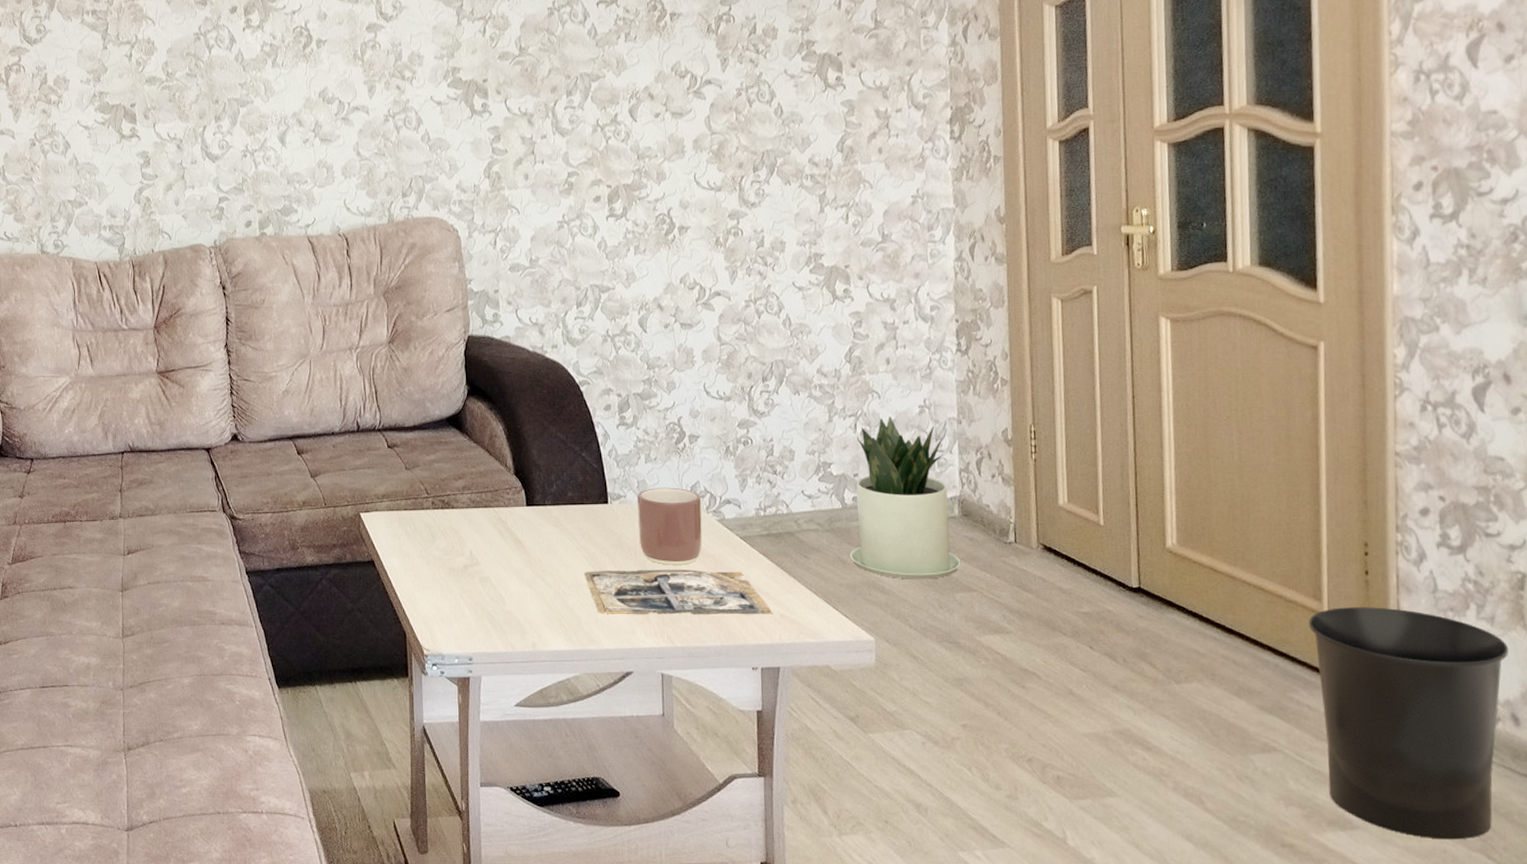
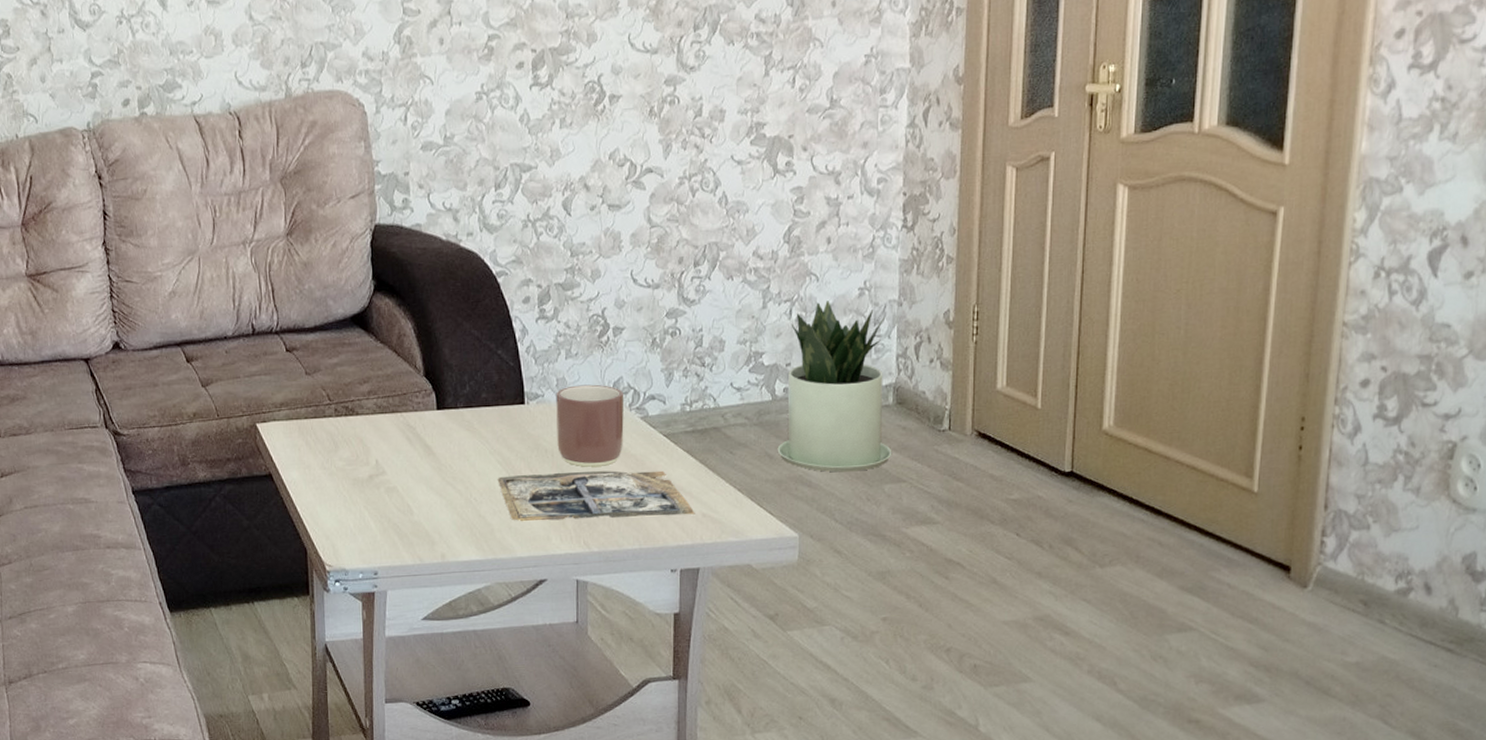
waste bin: present [1309,607,1508,840] -> none [1237,482,1430,708]

